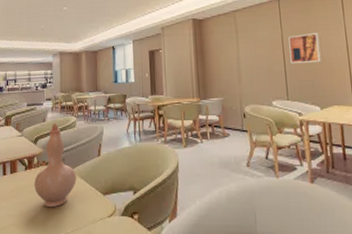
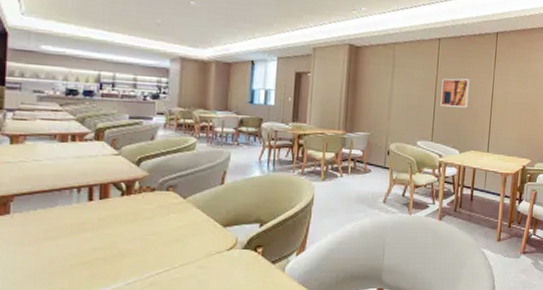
vase: present [34,123,76,207] -> none [133,143,191,239]

